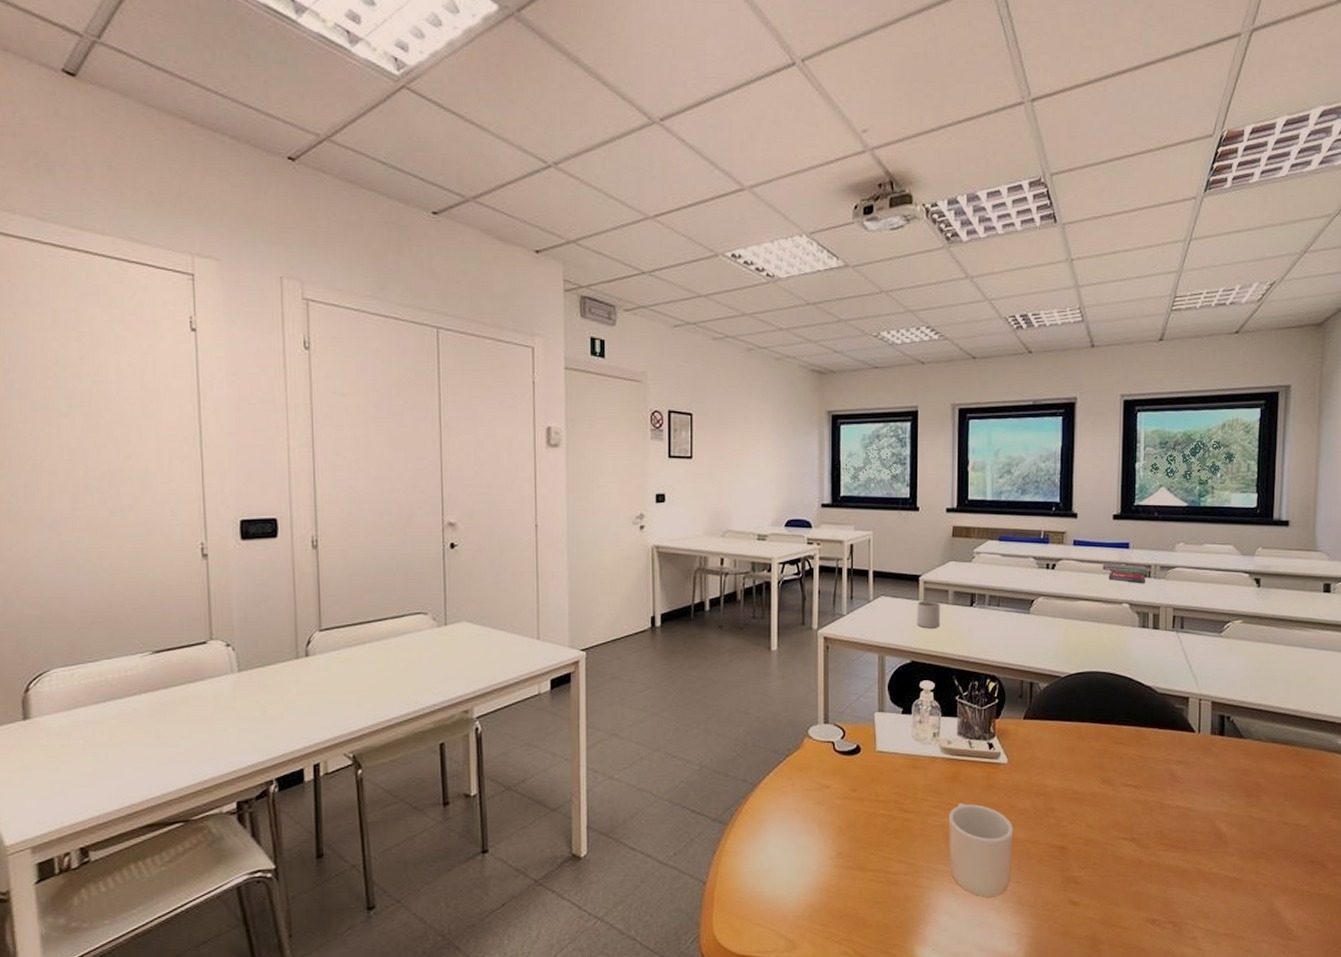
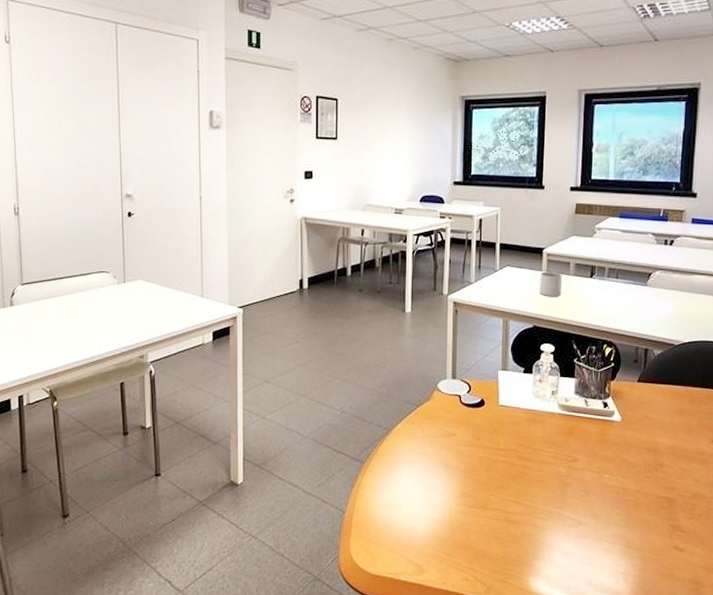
mug: present [948,802,1014,897] -> none [563,454,625,539]

